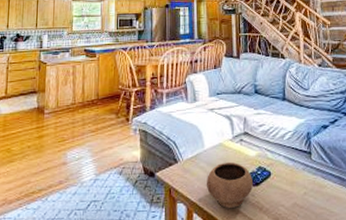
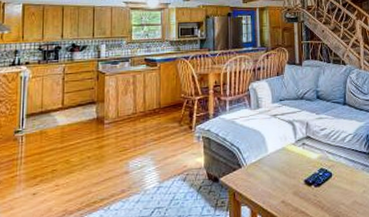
bowl: present [206,162,253,209] -> none [269,165,315,210]

